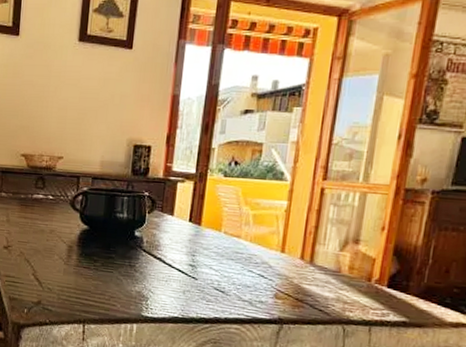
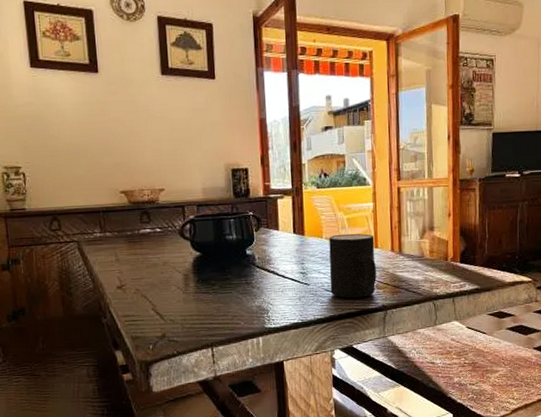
mug: none [220,230,283,305] -> present [329,233,377,299]

